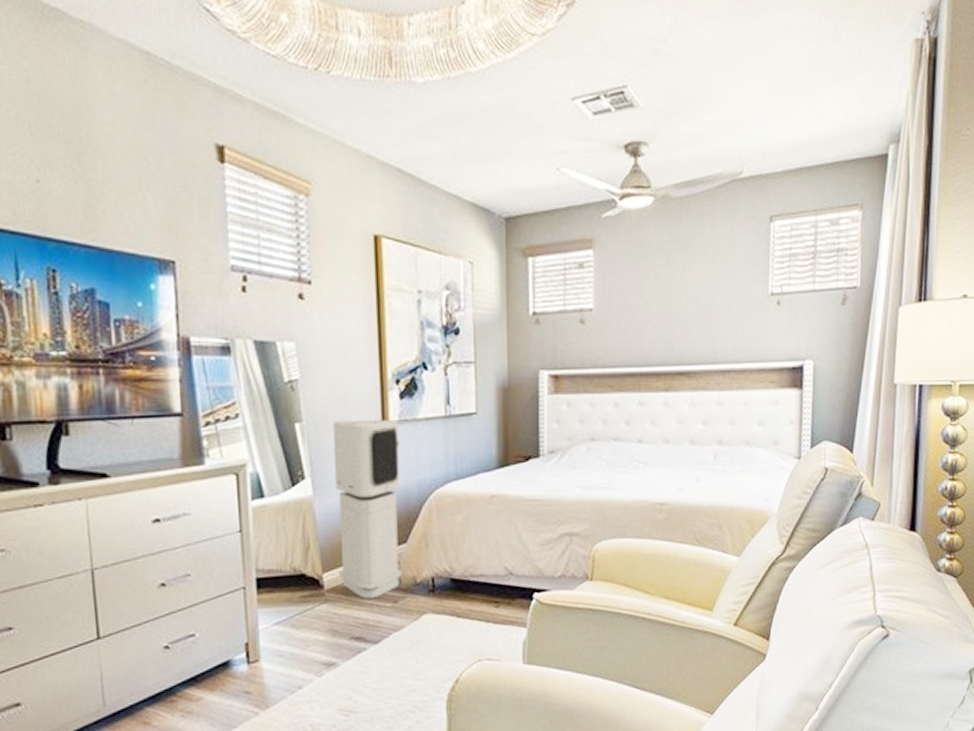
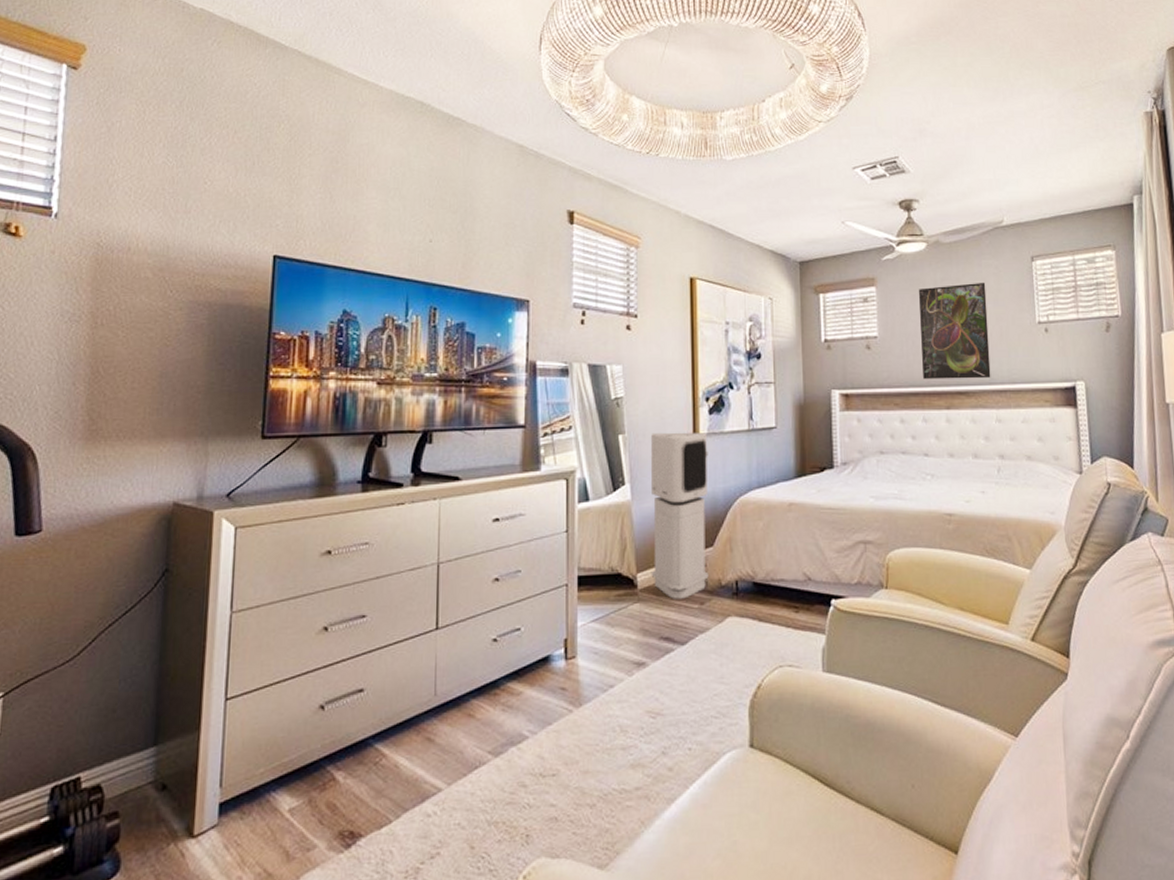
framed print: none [641,245,717,359] -> present [918,282,991,380]

